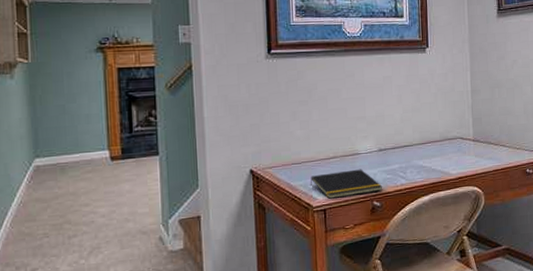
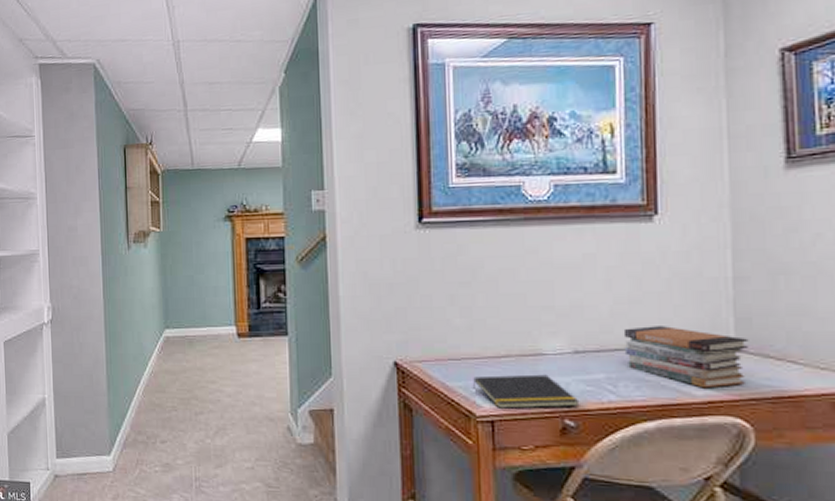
book stack: none [409,127,481,169] -> present [623,326,749,389]

